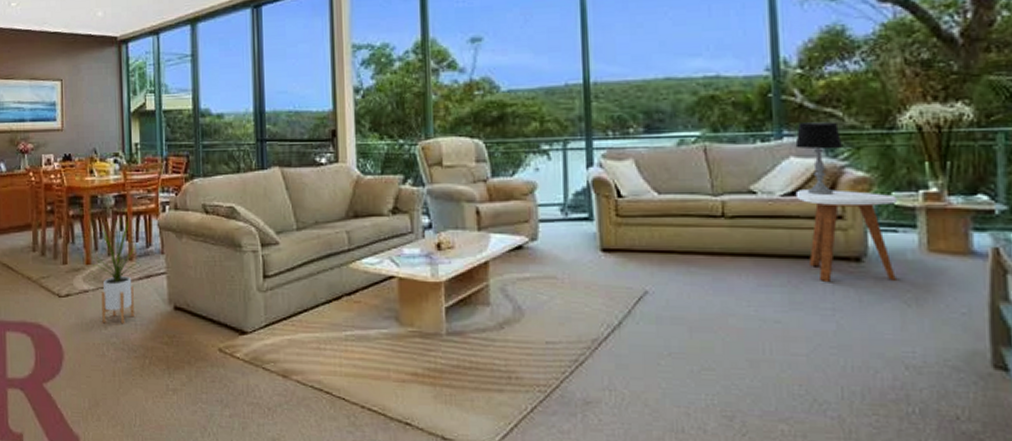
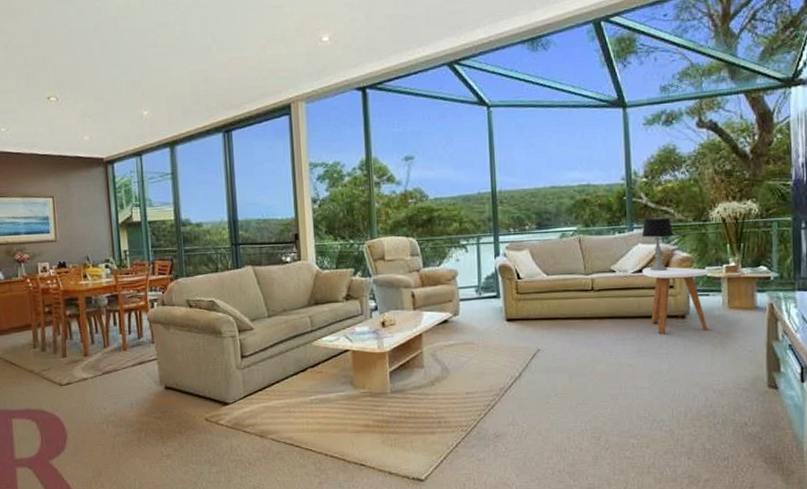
house plant: present [89,216,141,324] -> none [86,313,134,406]

